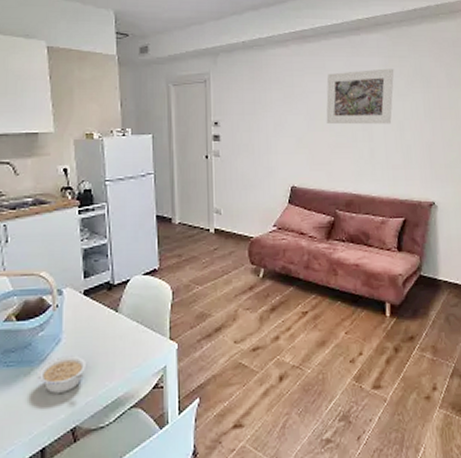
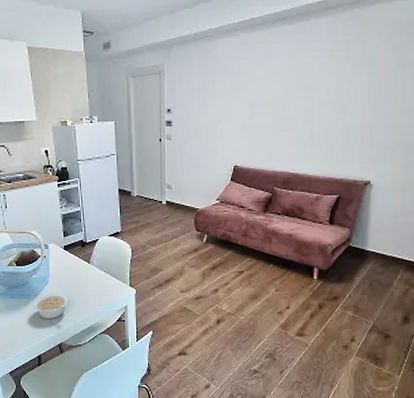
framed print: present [326,68,394,125] -> none [270,53,341,110]

